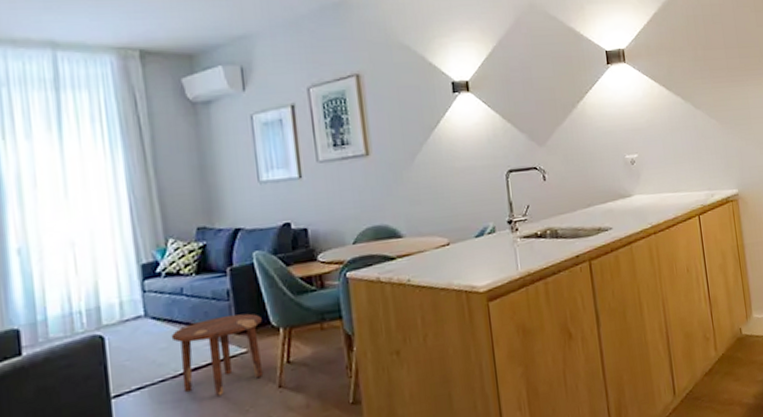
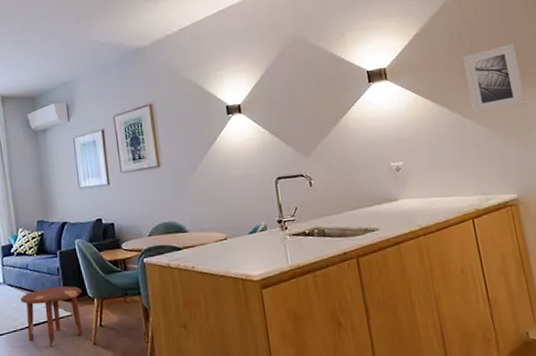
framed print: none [697,32,749,104] -> present [463,43,526,113]

